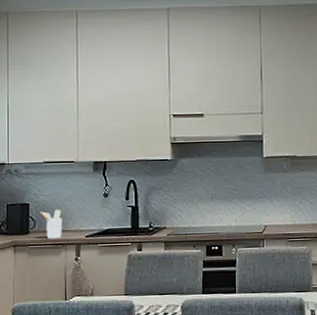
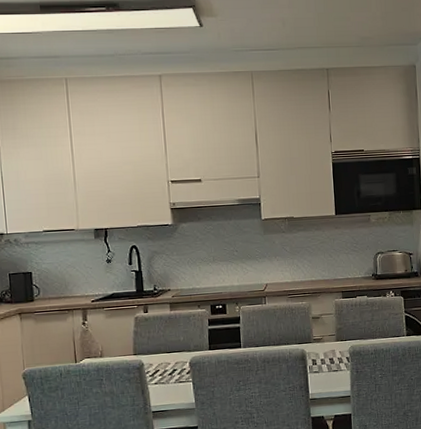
utensil holder: present [40,210,62,239] -> none [43,277,68,306]

